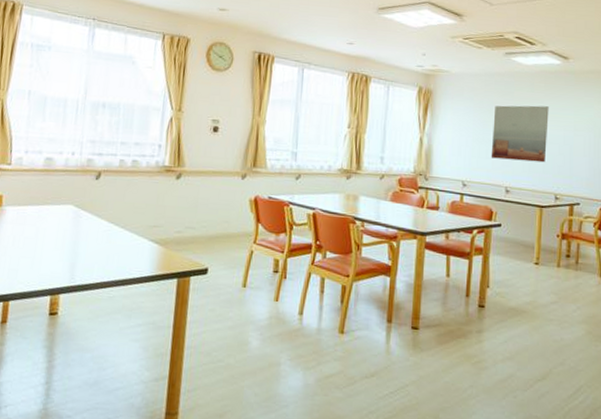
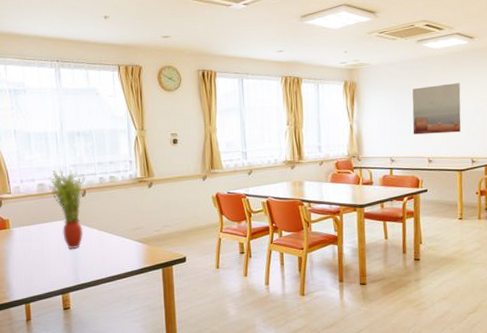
potted plant: none [57,144,104,242] -> present [48,169,86,250]

